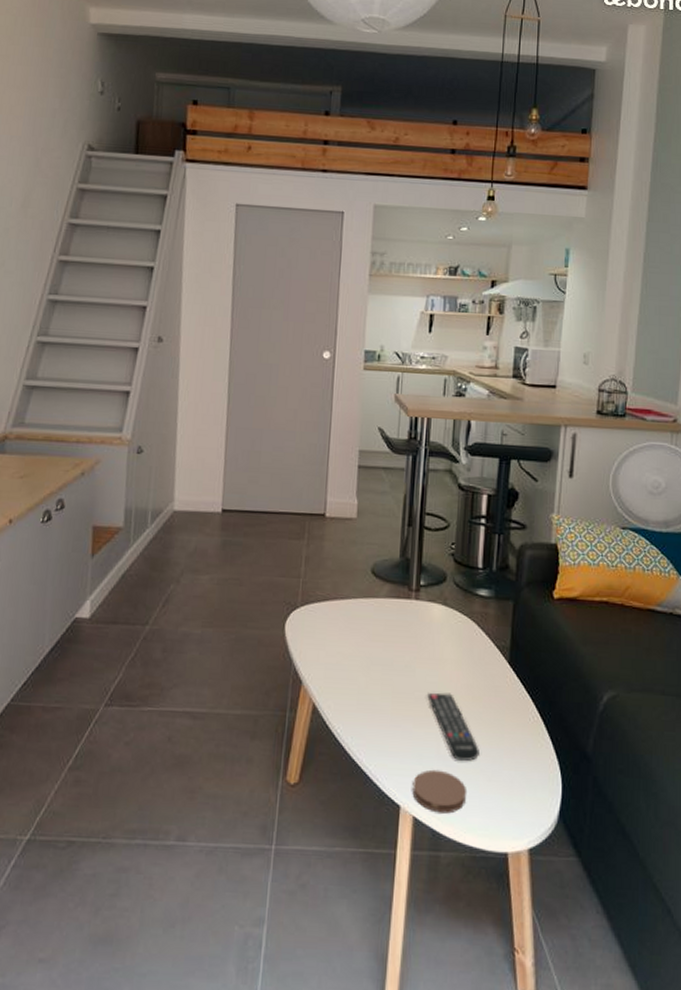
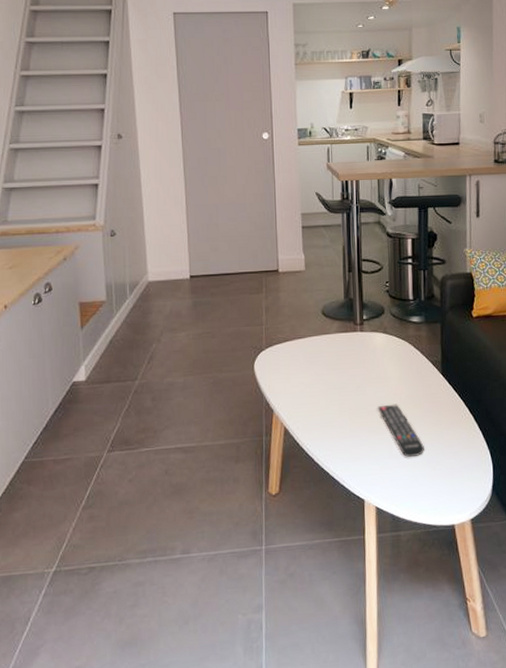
coaster: present [412,769,467,814] -> none [373,466,418,501]

